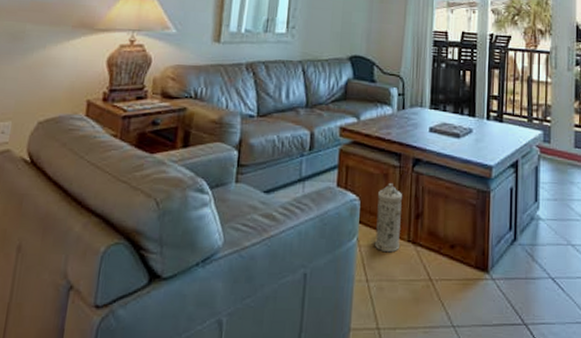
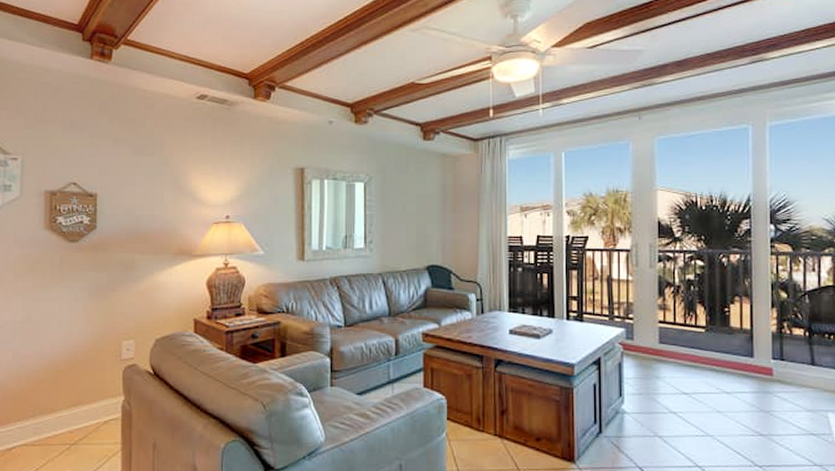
water filter: present [374,183,402,253] -> none [462,383,486,446]

